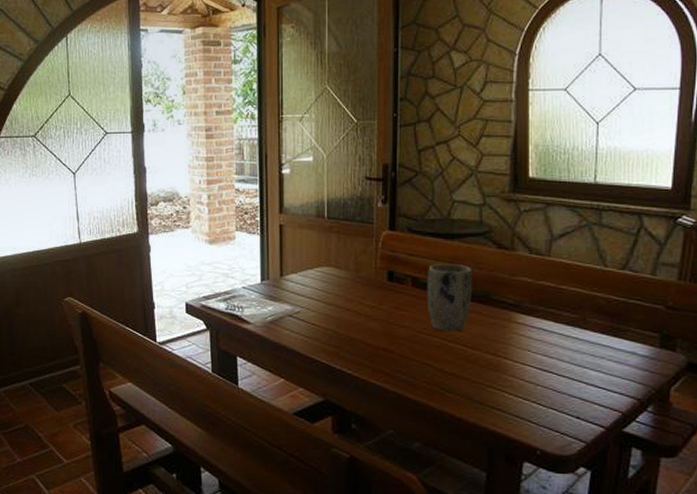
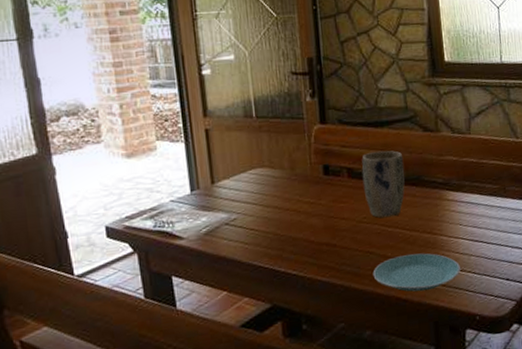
plate: none [428,373,524,414] -> present [373,253,460,292]

